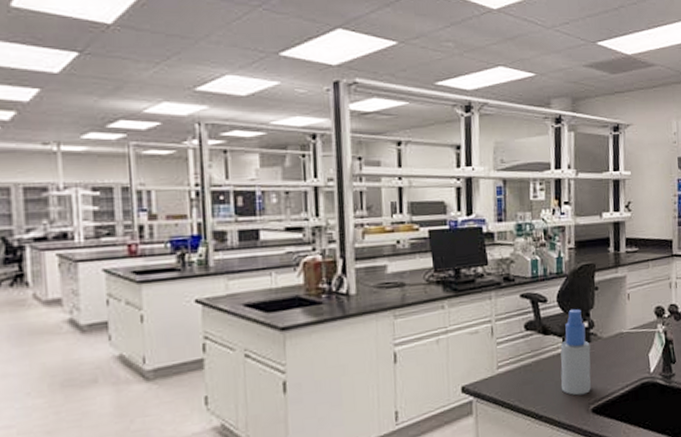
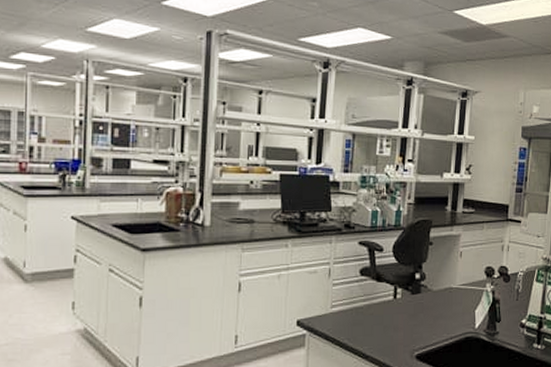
spray bottle: present [560,308,591,396] -> none [389,260,420,341]

